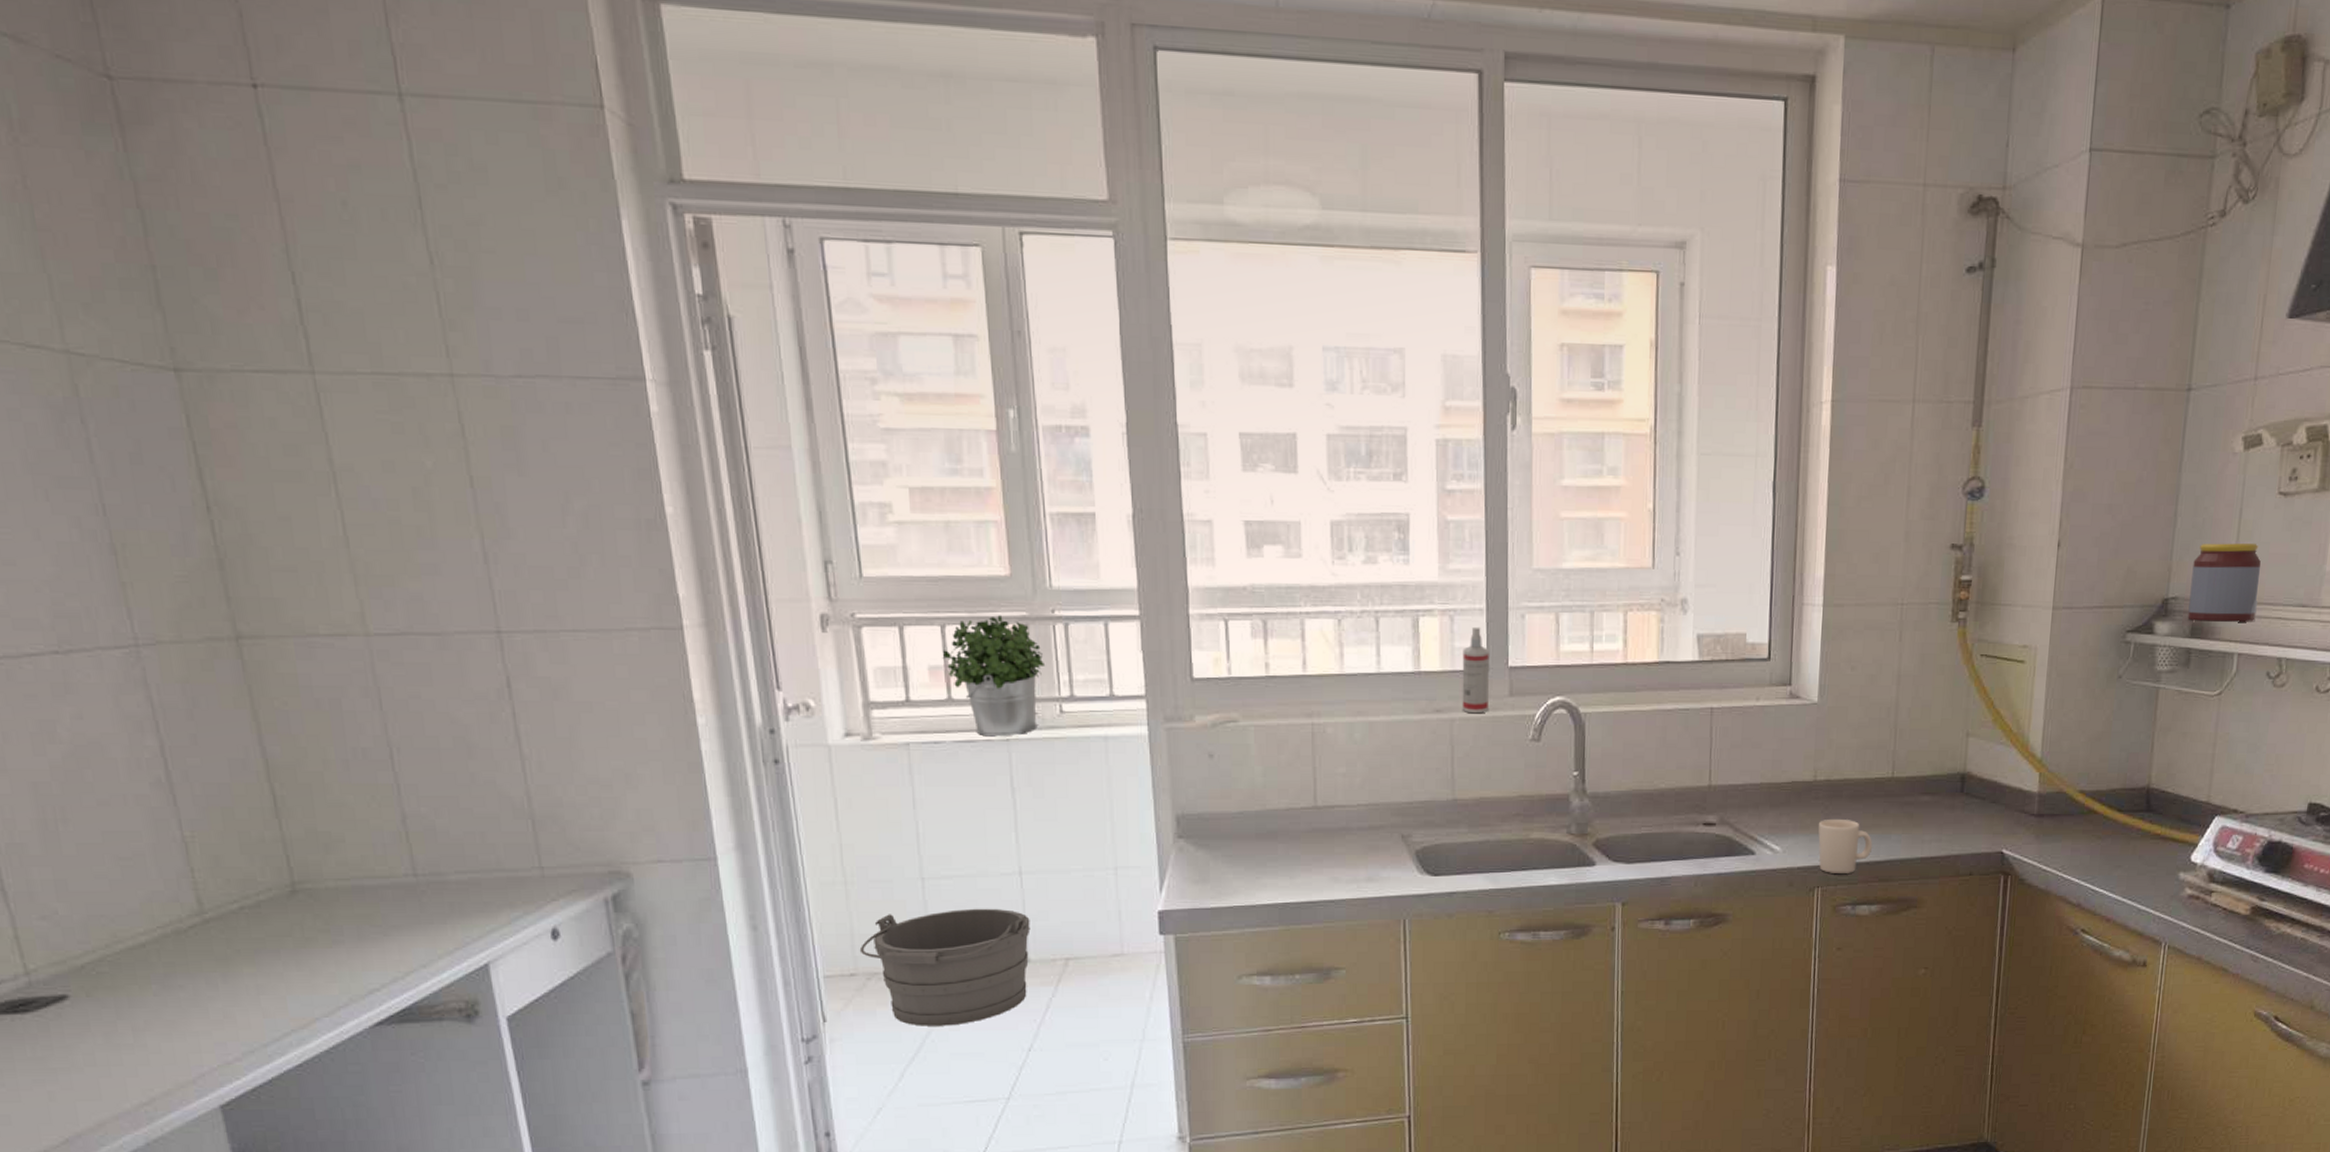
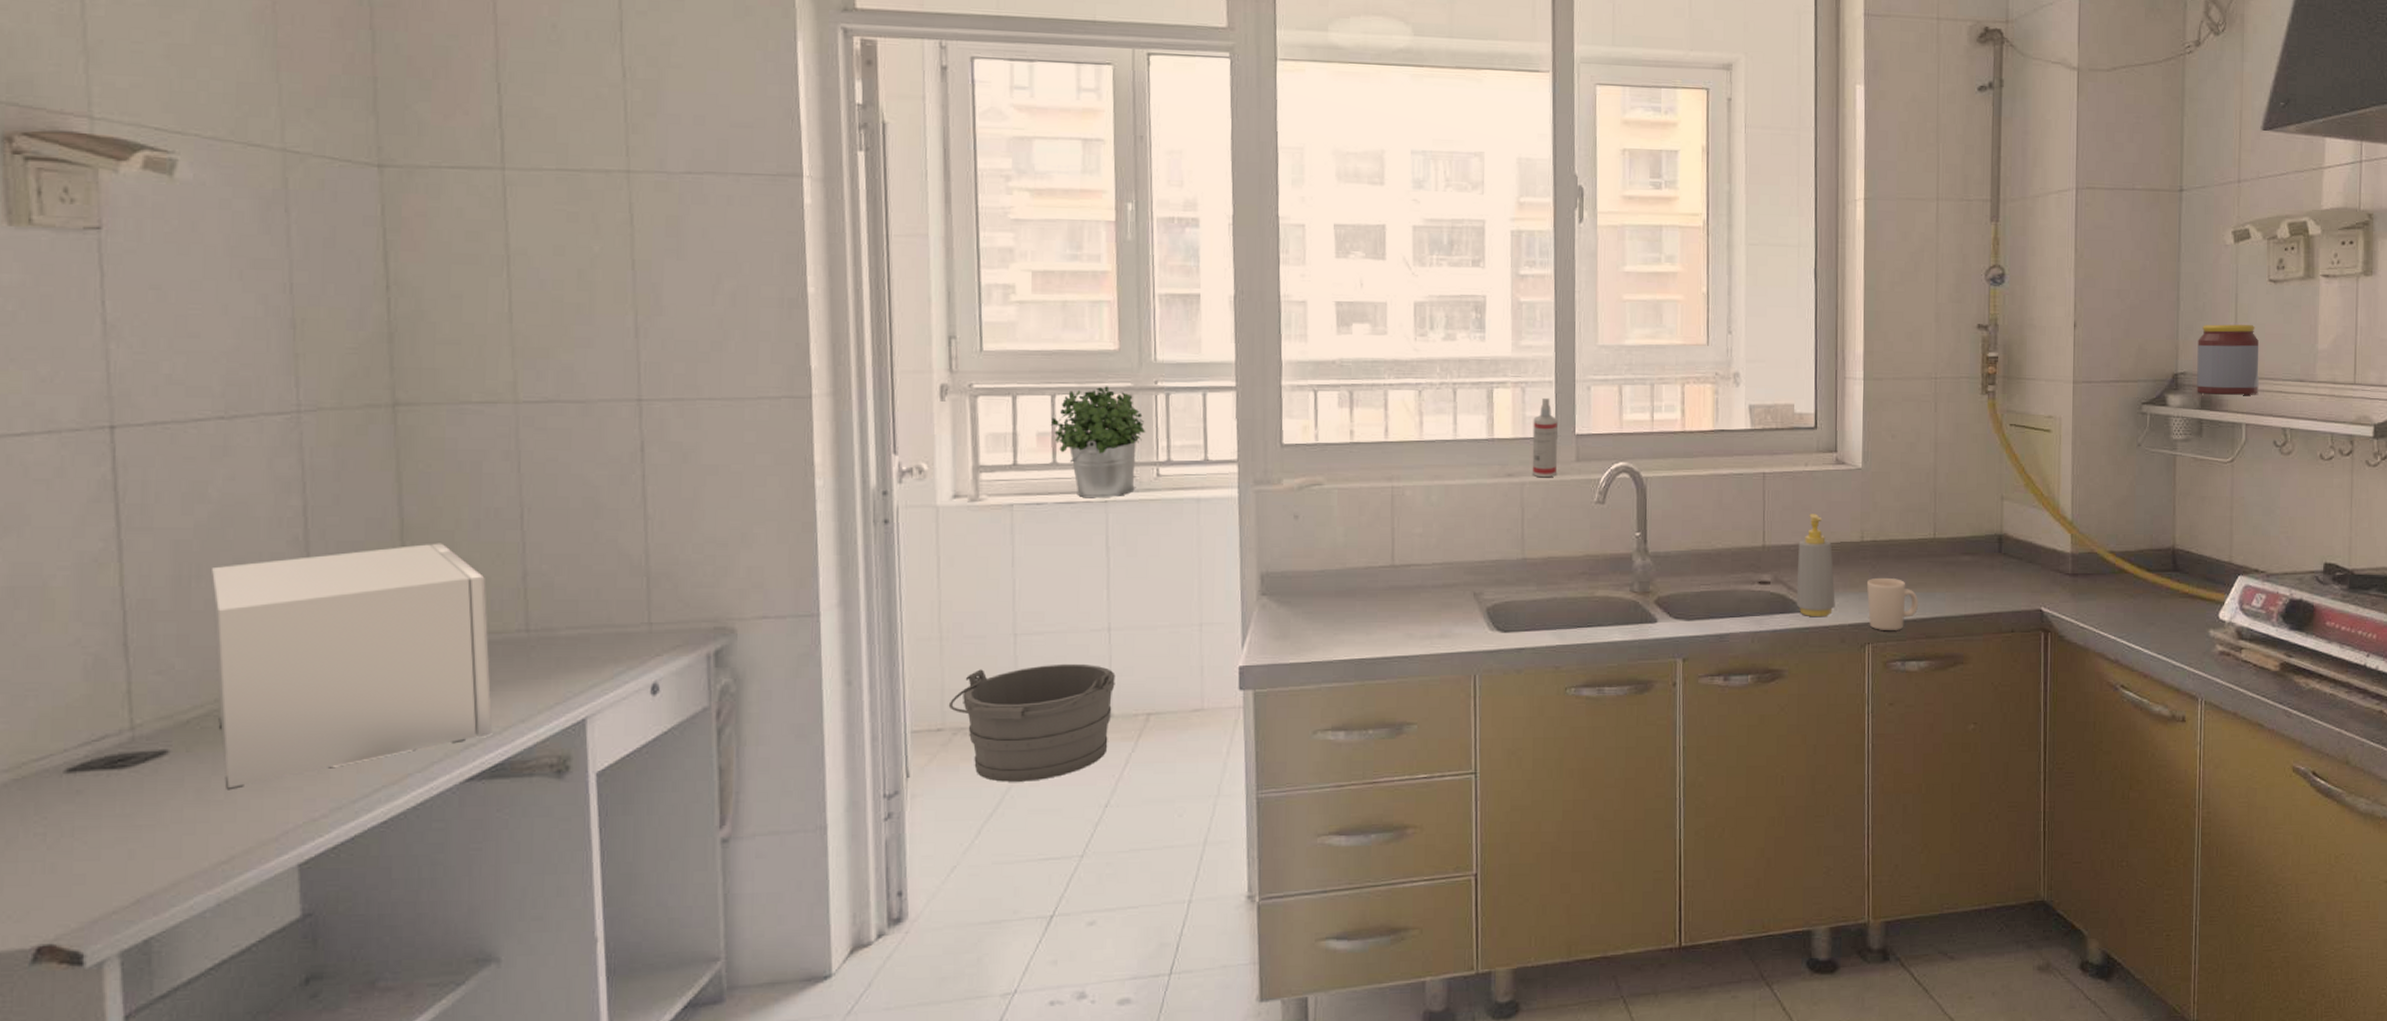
microwave: none [77,784,395,1035] -> present [212,543,493,791]
soap bottle: none [1742,751,1785,859] -> present [1796,513,1835,616]

